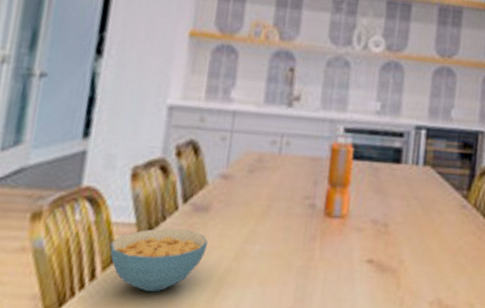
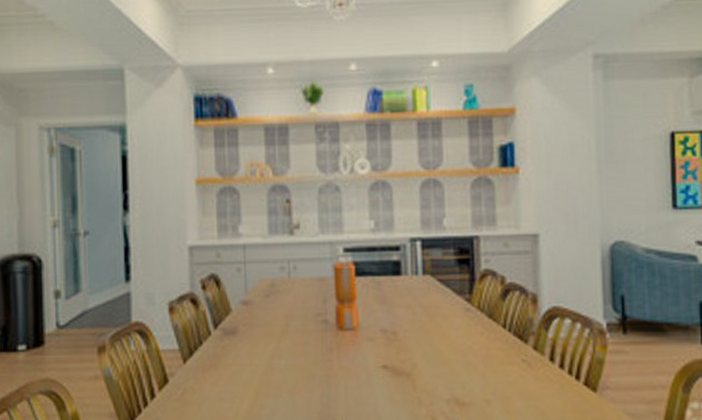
cereal bowl: present [110,228,209,293] -> none [162,351,241,406]

